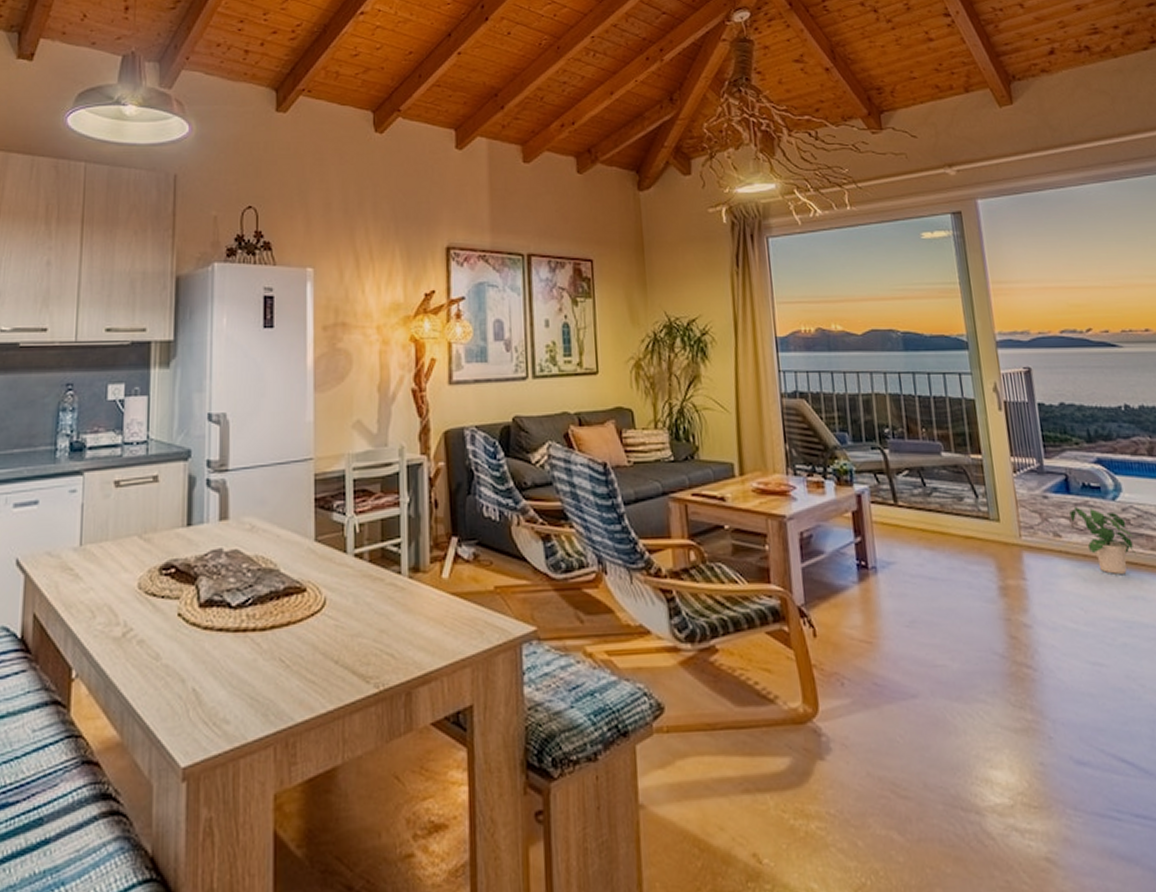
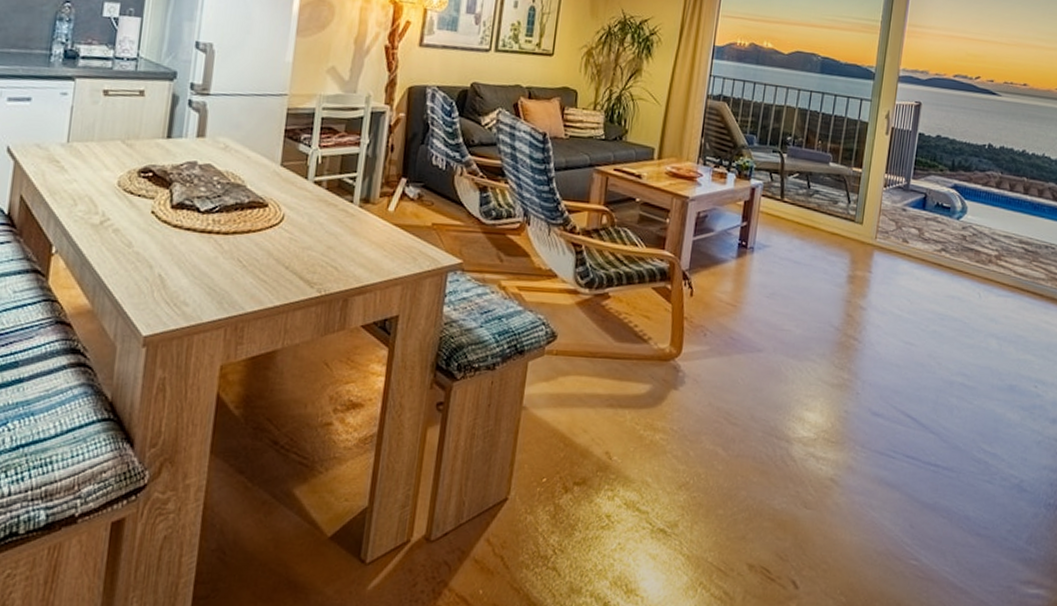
potted plant: present [1069,506,1136,574] -> none [919,220,966,278]

